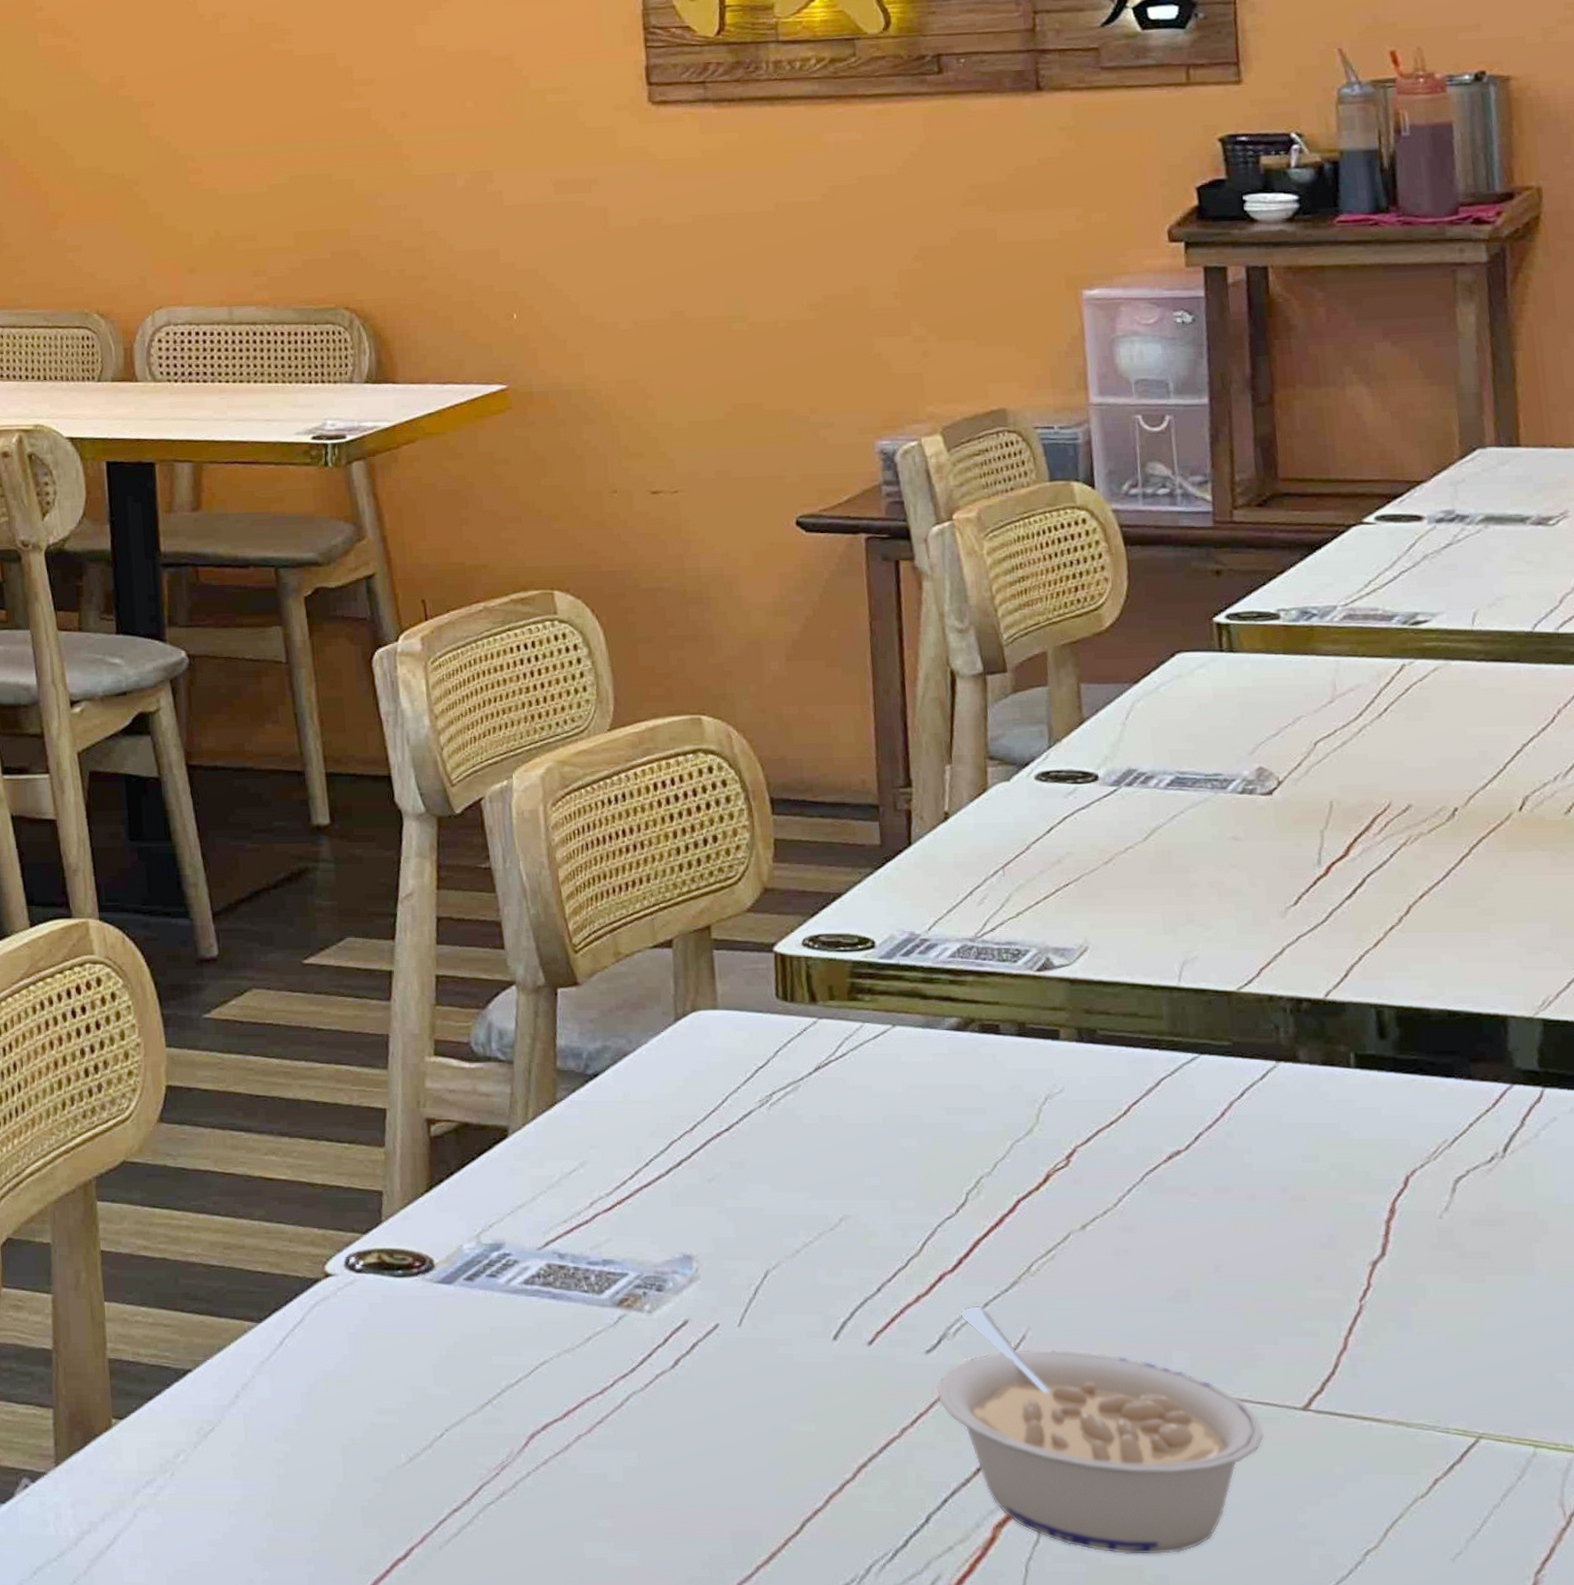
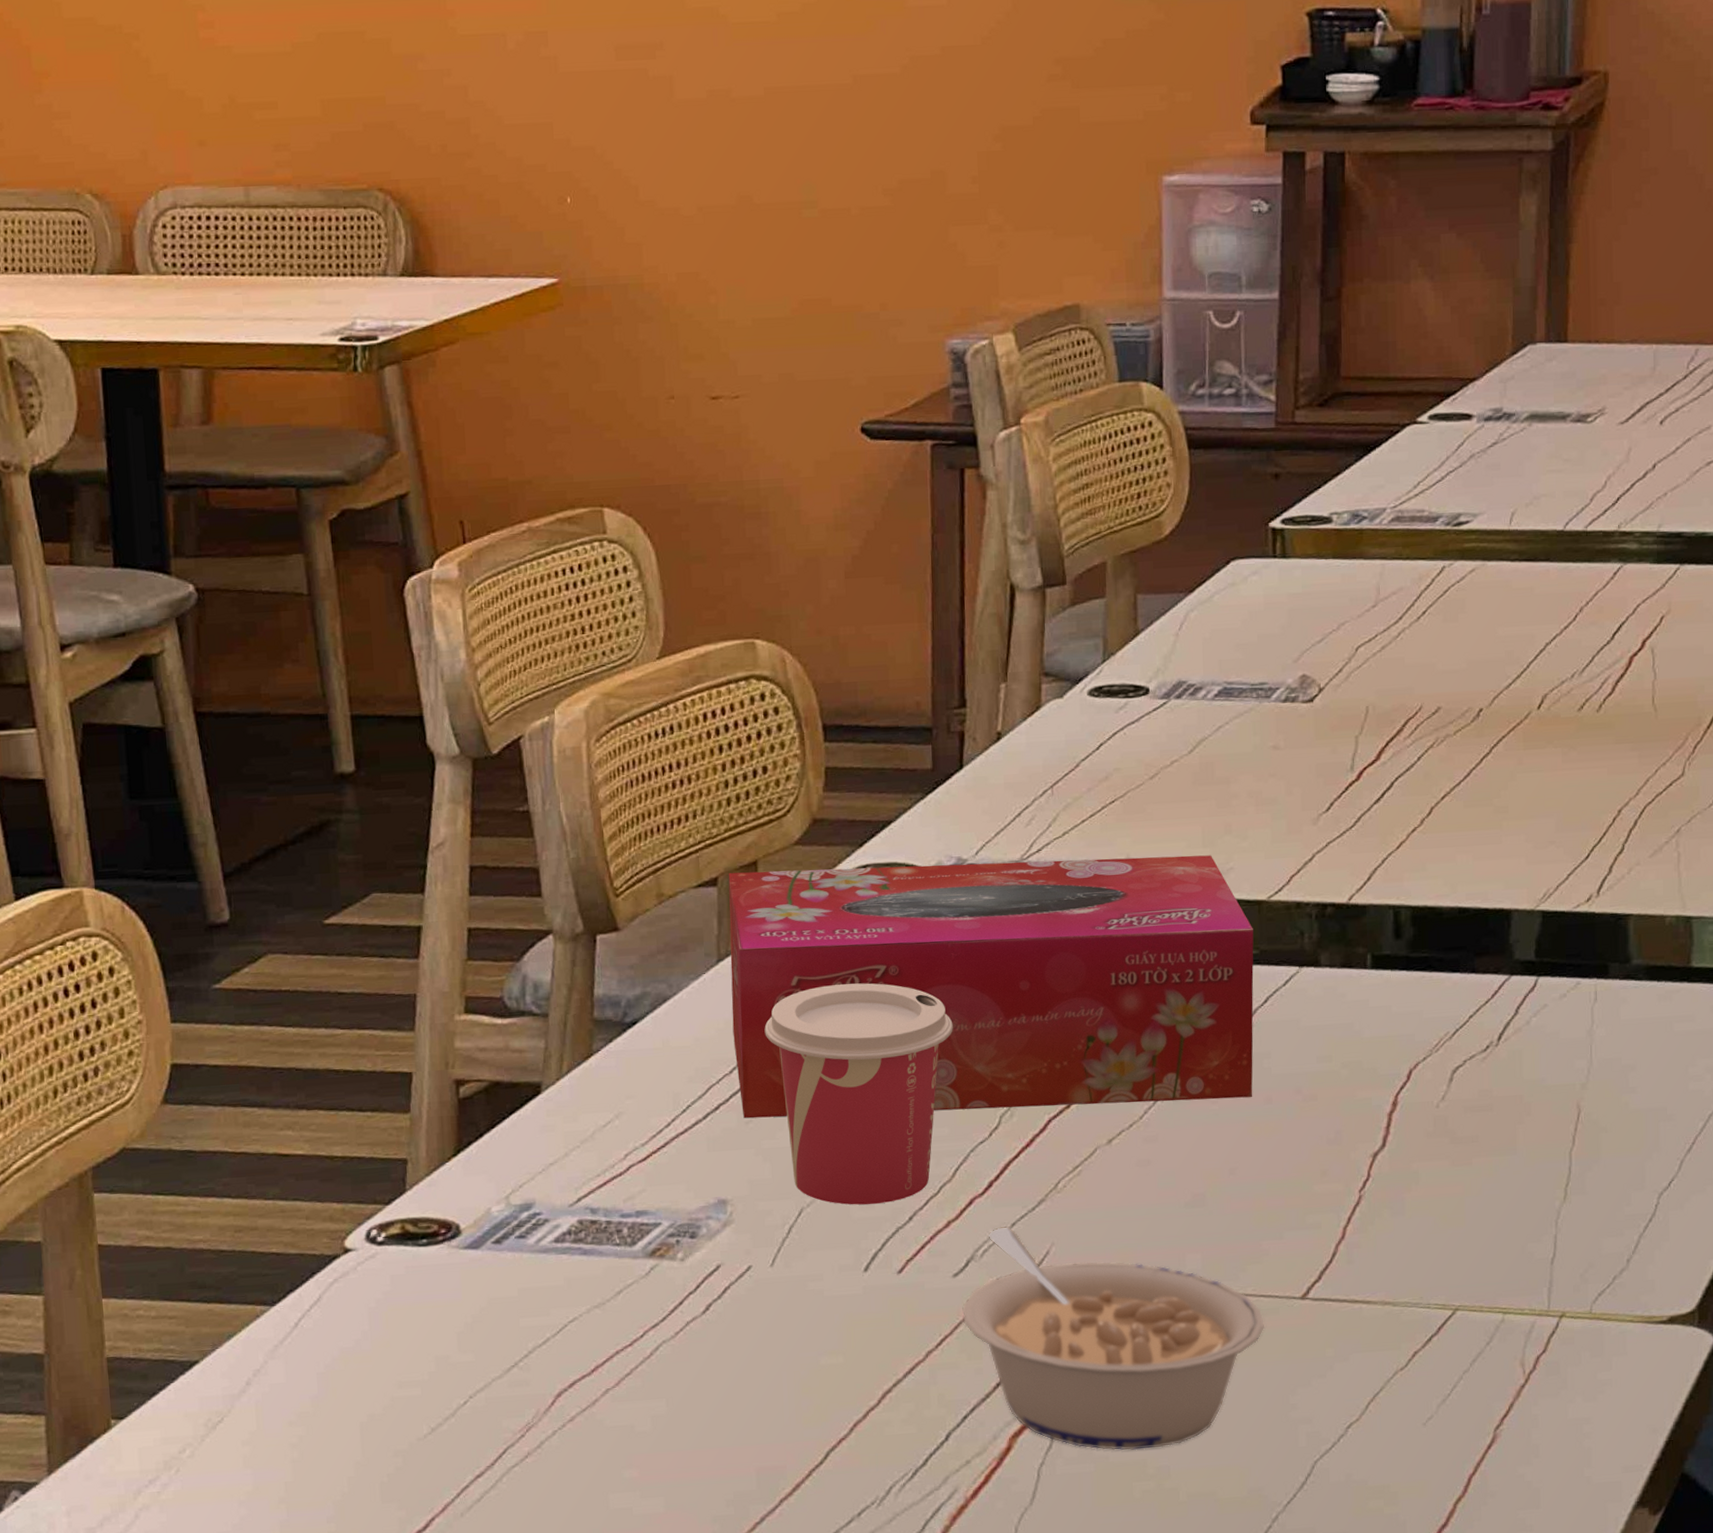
tissue box: none [683,936,1235,1192] -> present [728,855,1254,1119]
cup: none [723,1050,914,1272] -> present [764,983,953,1205]

